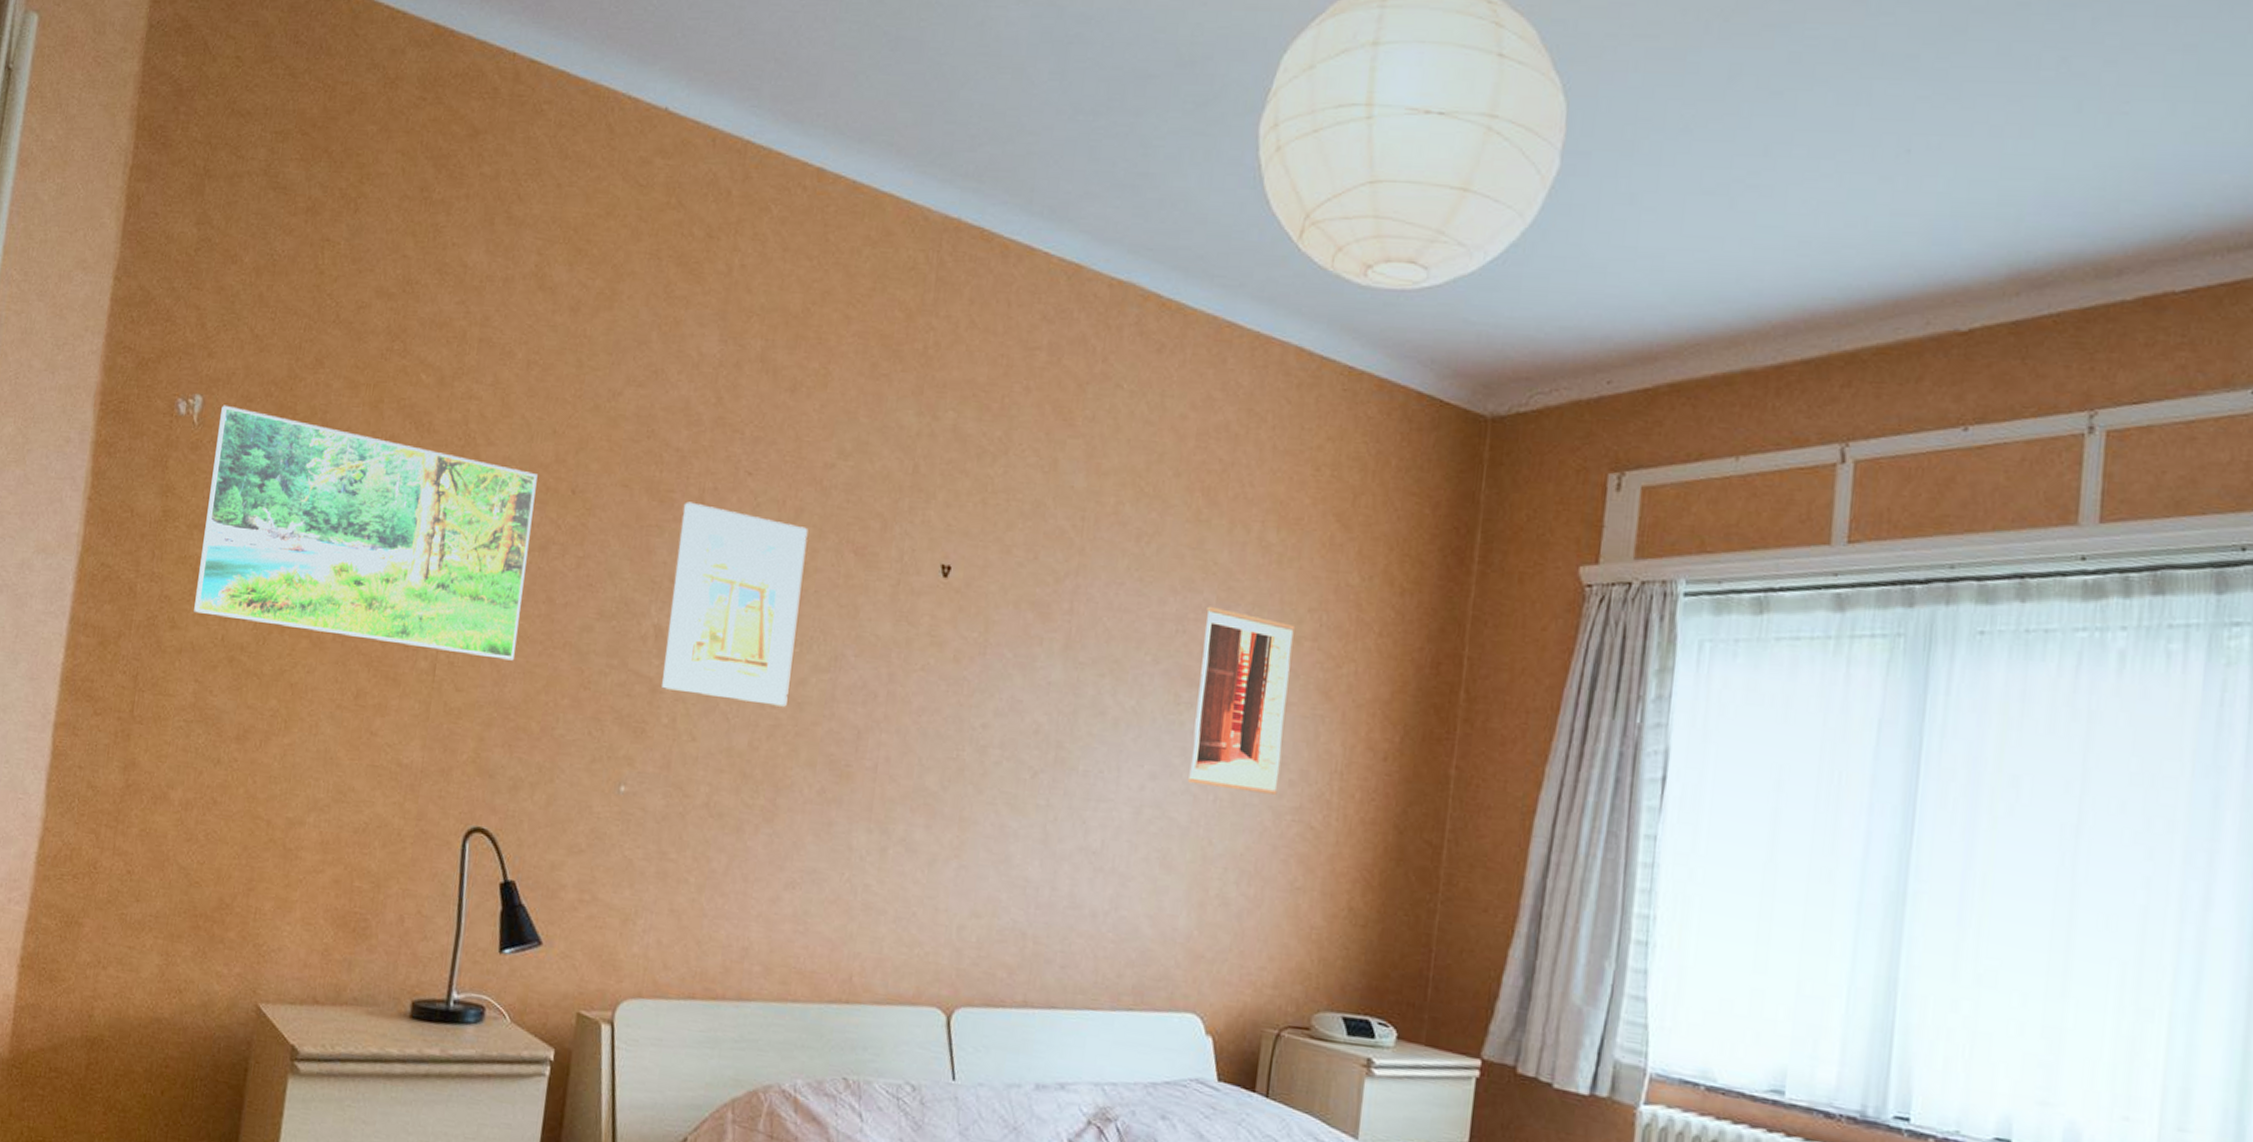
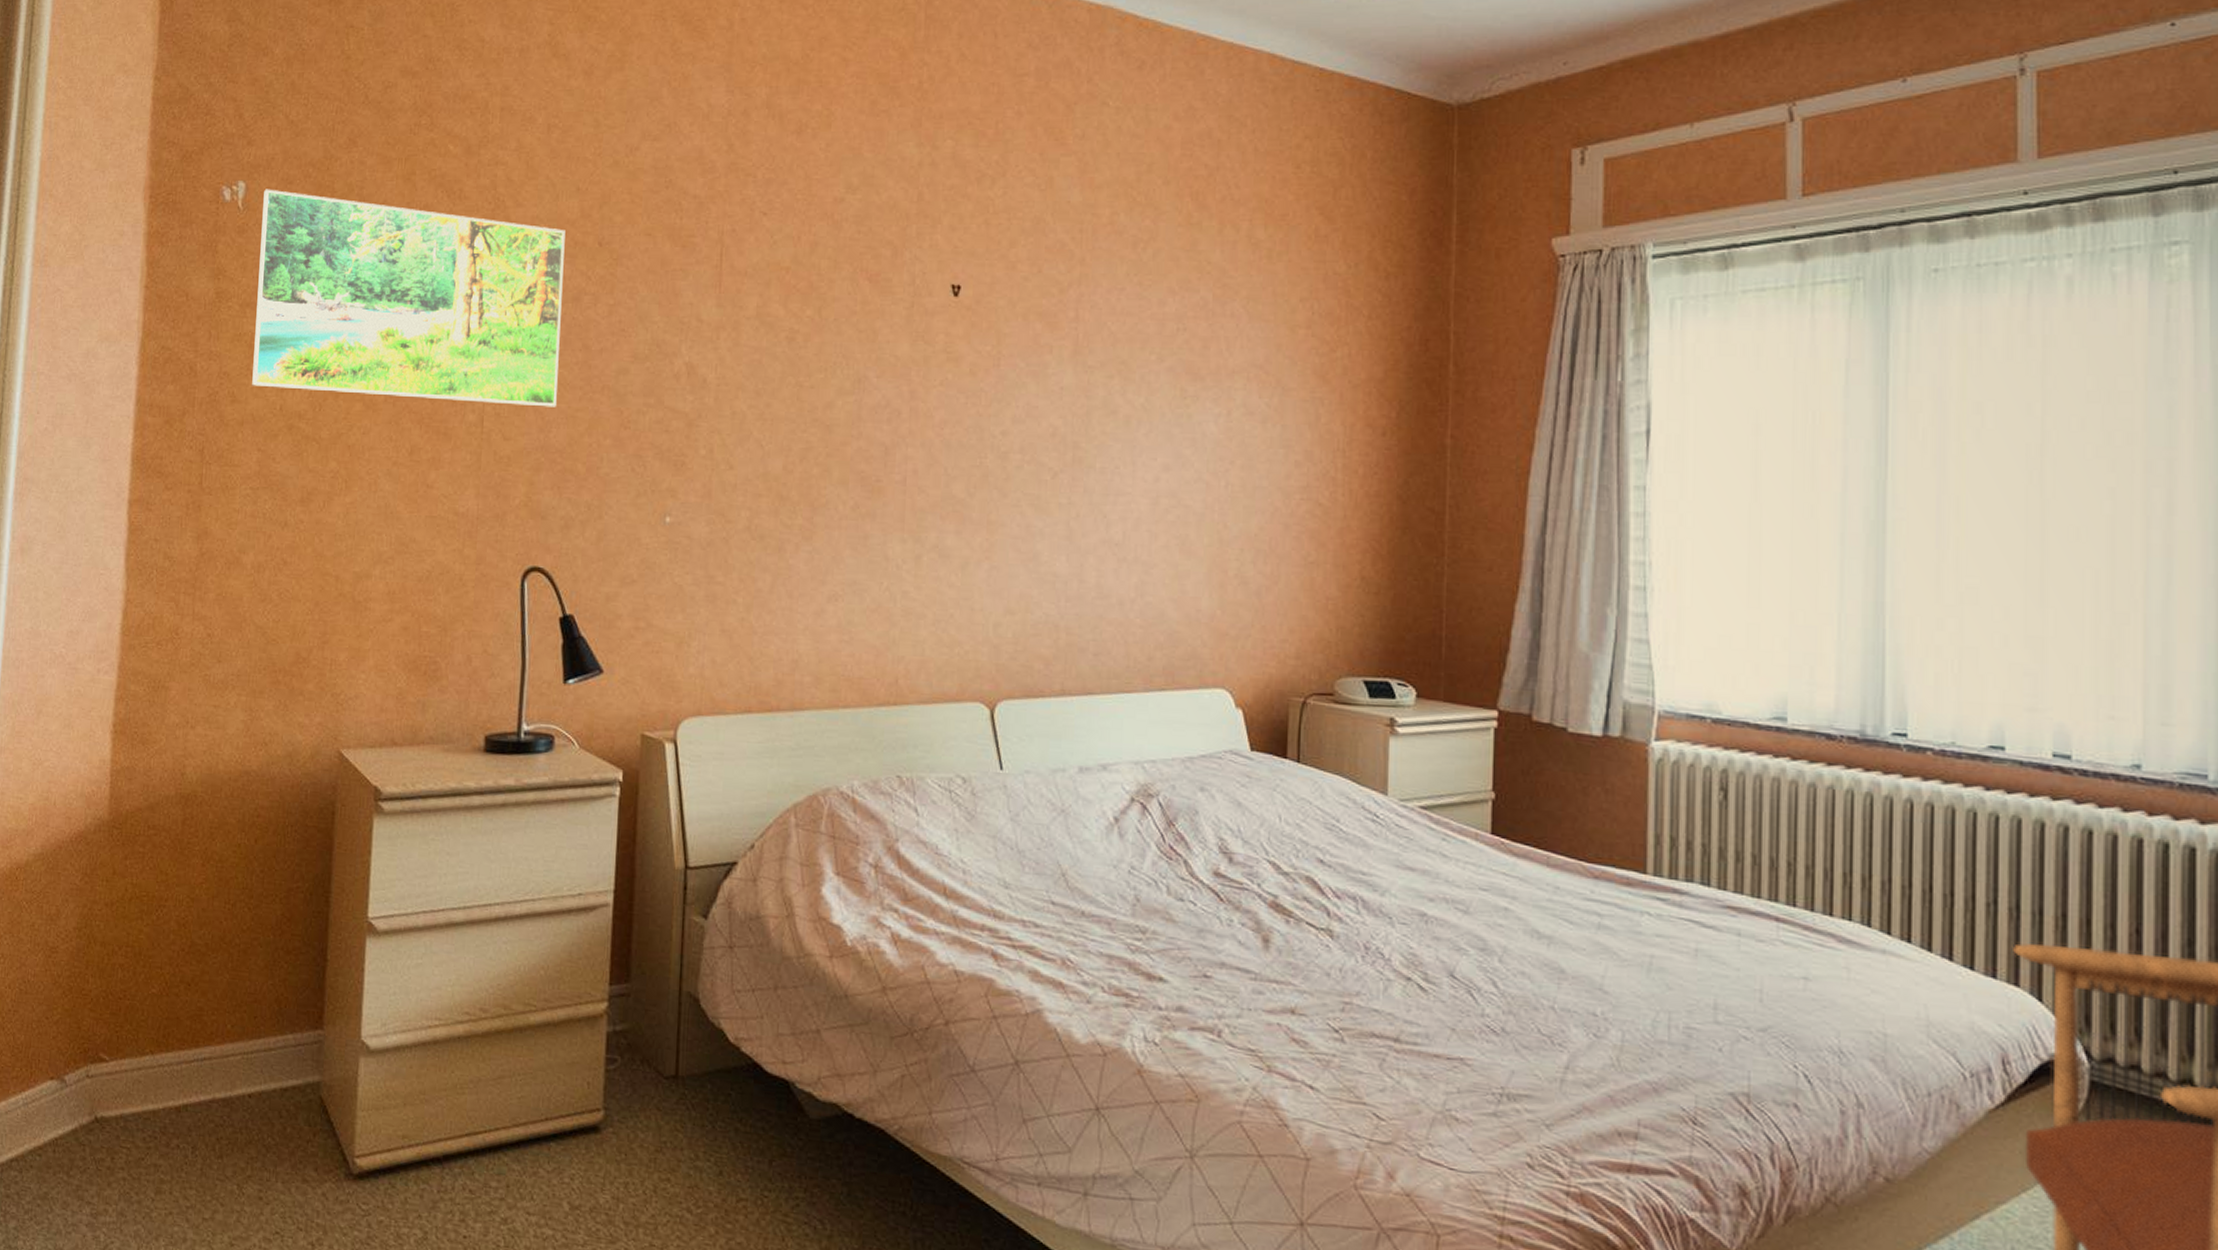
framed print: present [662,501,809,707] -> none [697,245,824,430]
wall art: present [1187,606,1296,795] -> none [1199,303,1290,476]

